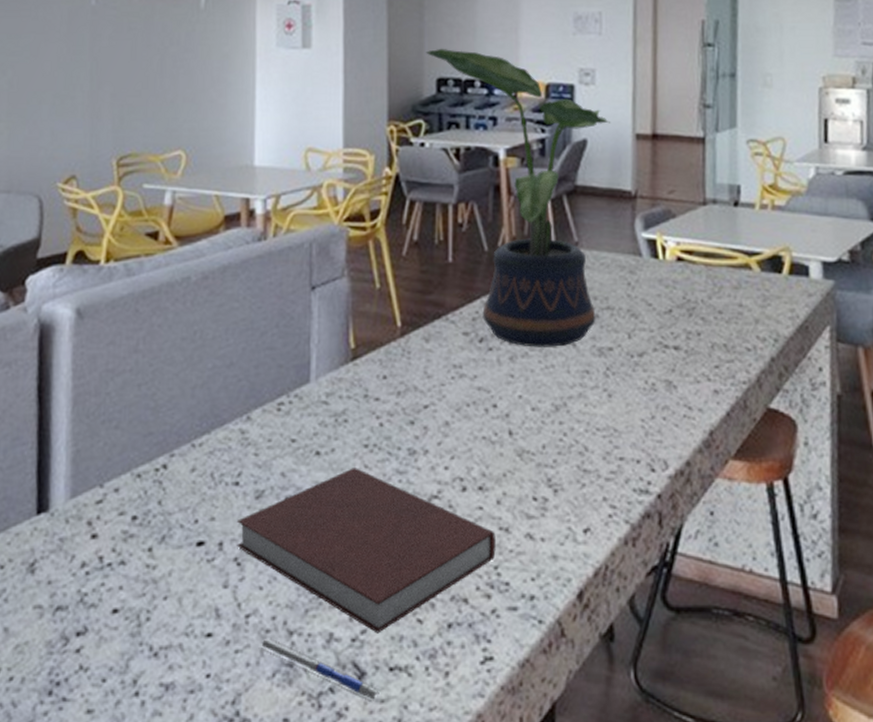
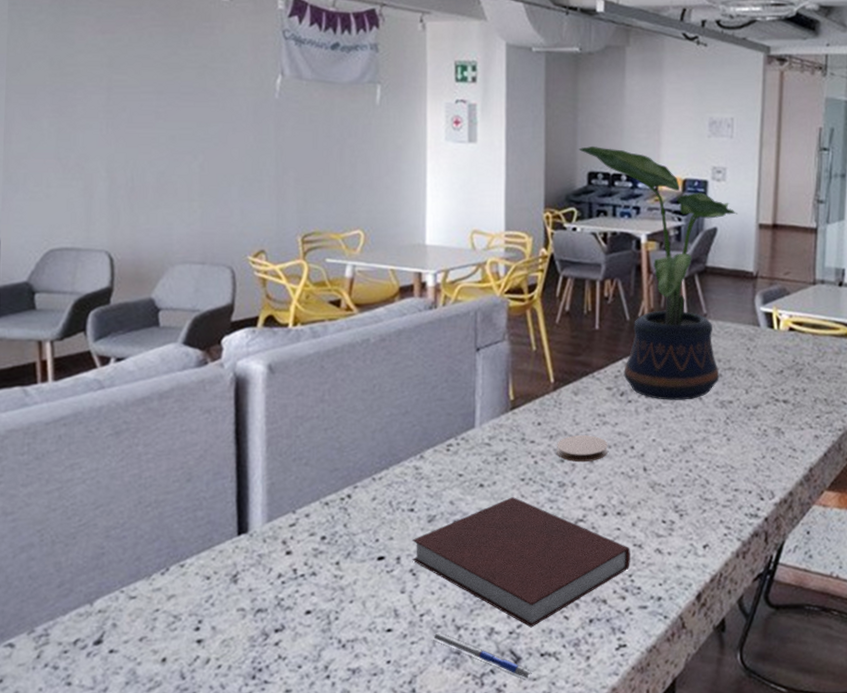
coaster: none [406,391,466,425] -> present [557,435,608,463]

